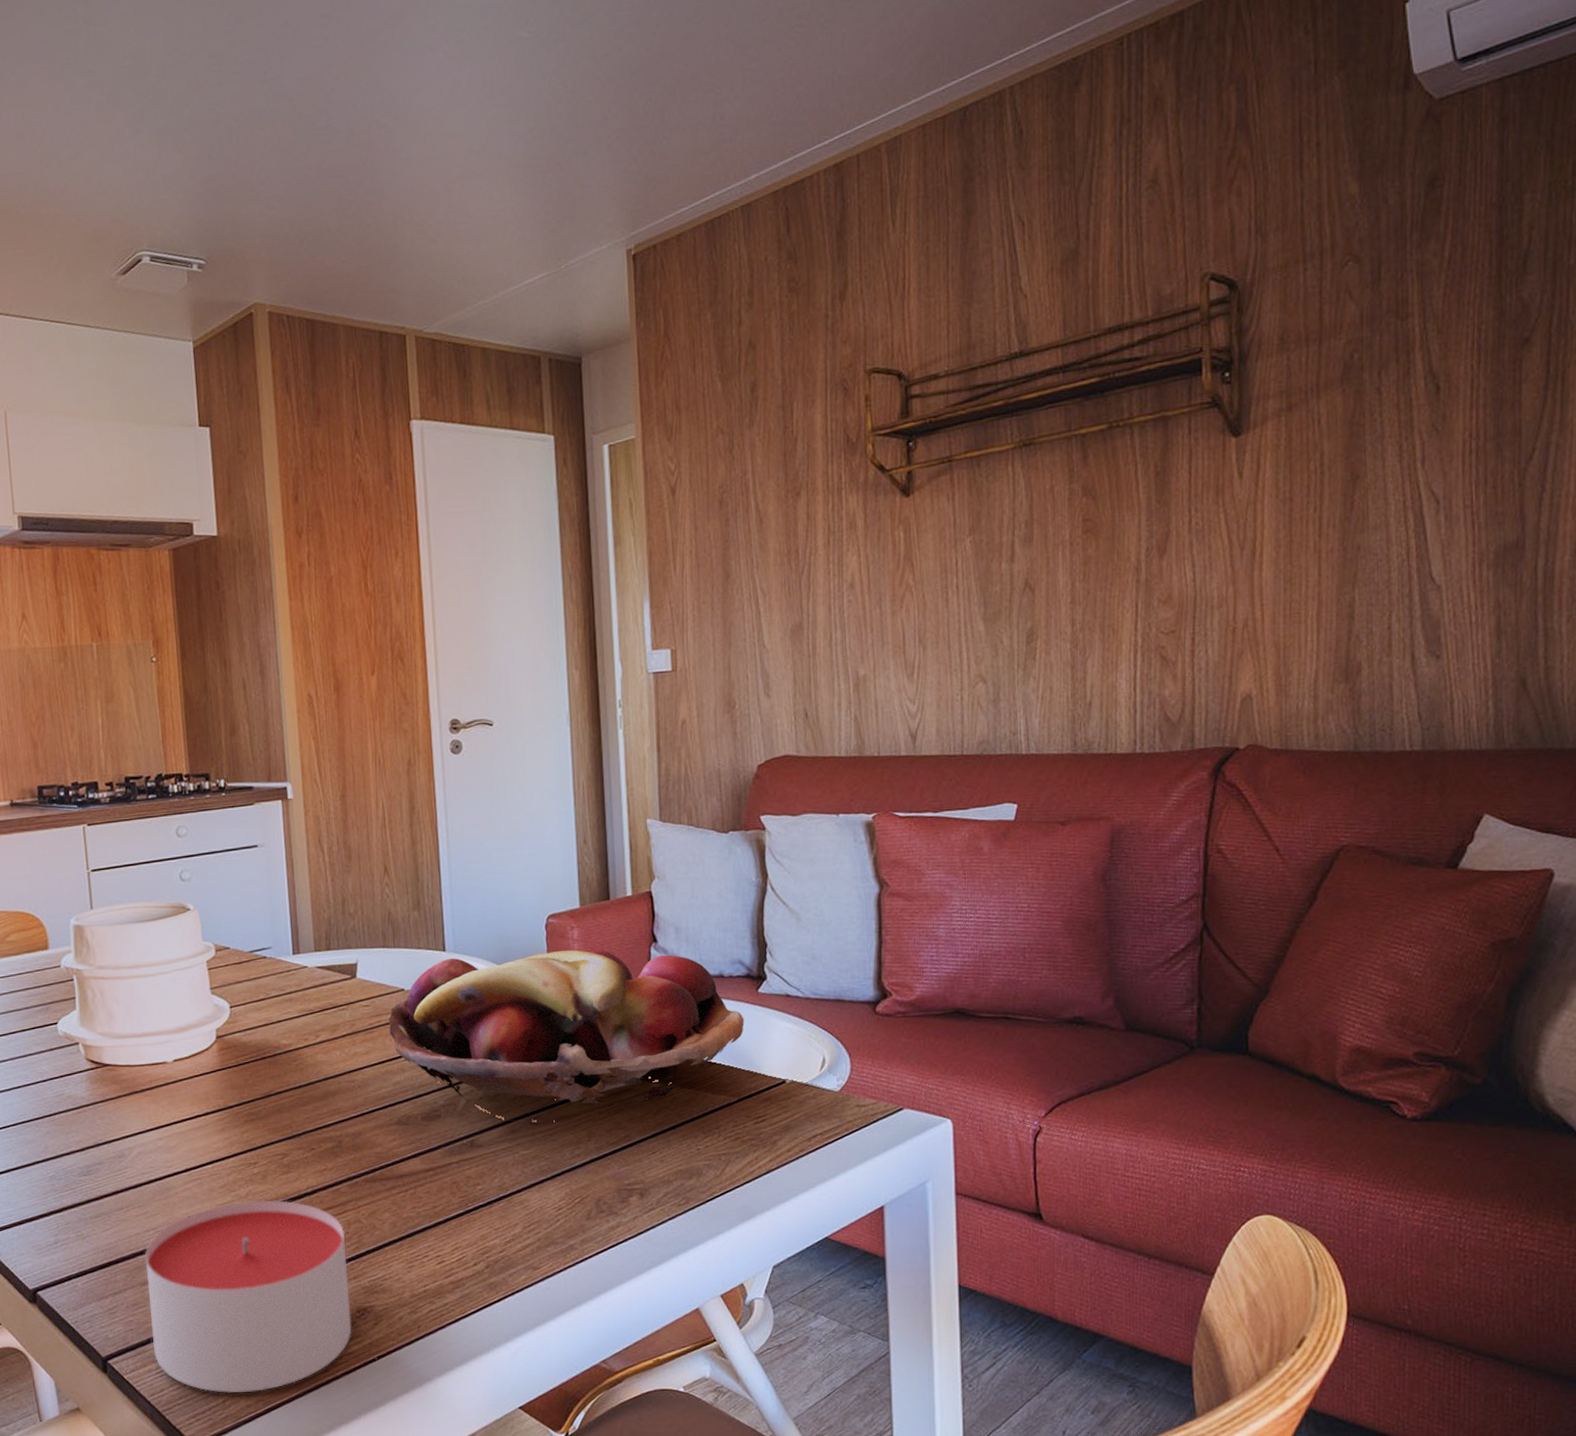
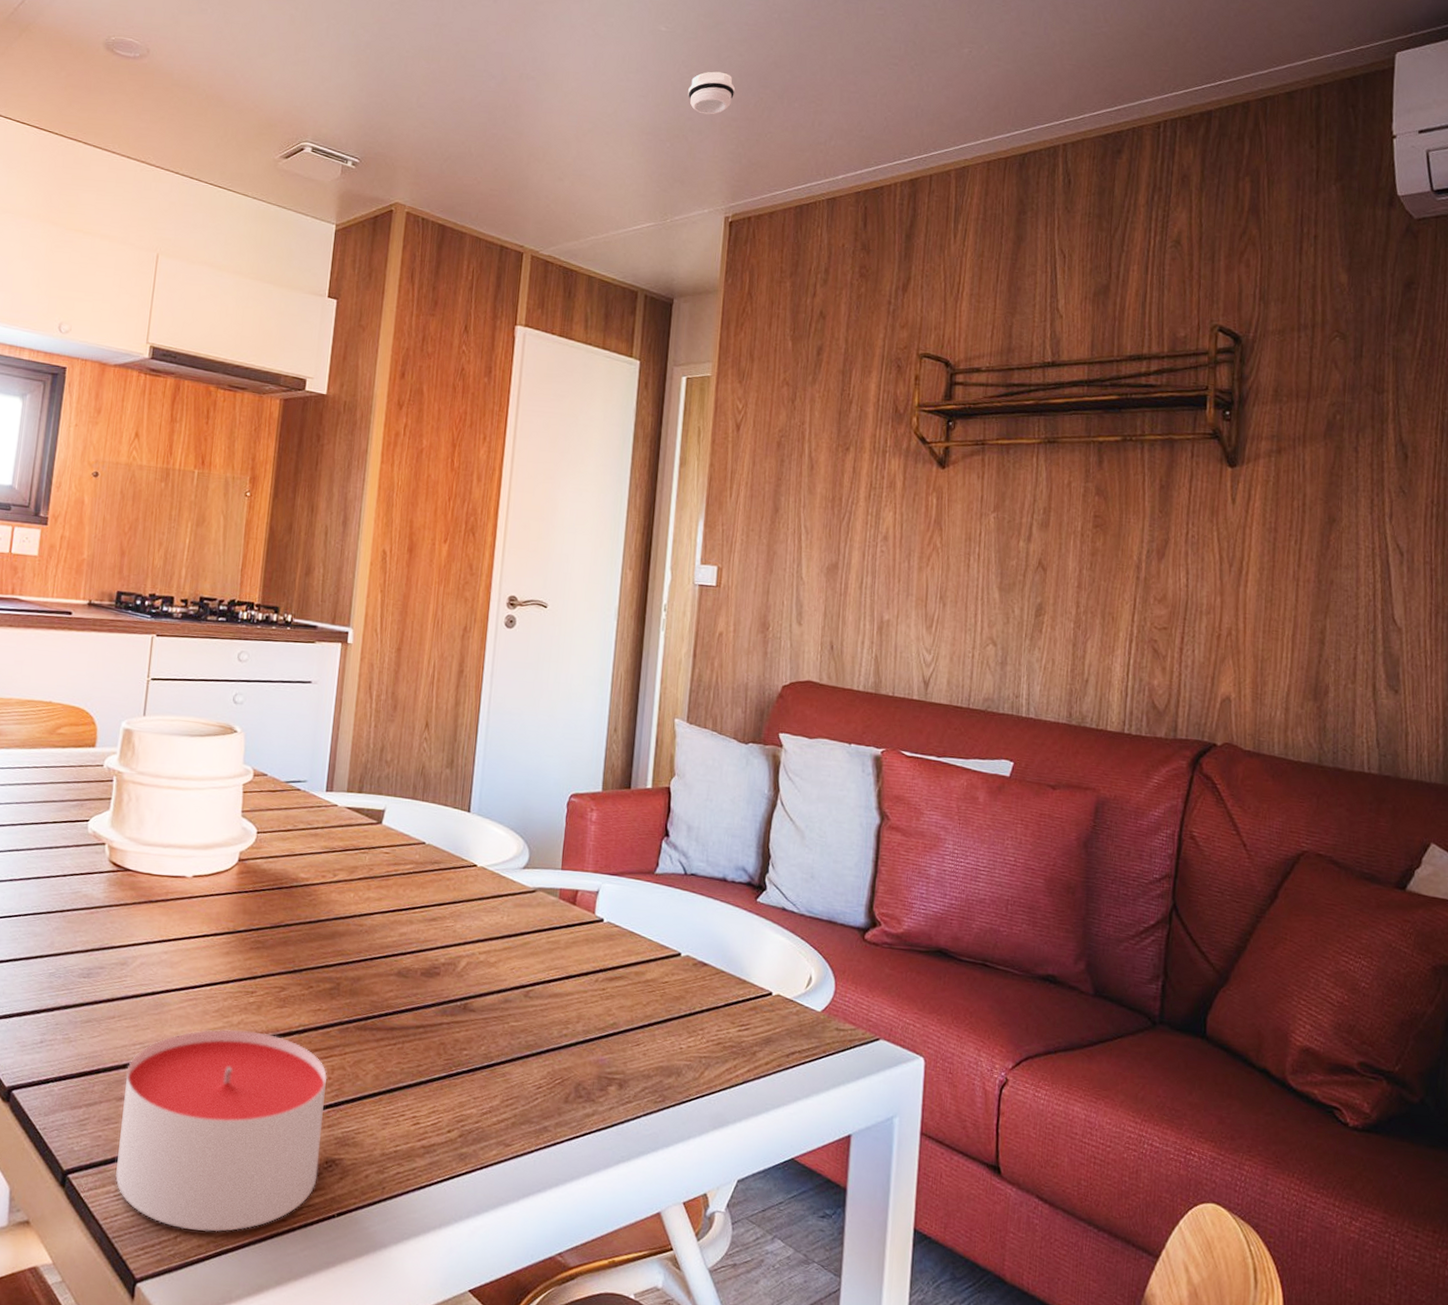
fruit basket: present [389,949,744,1123] -> none [404,819,741,998]
smoke detector: none [564,75,619,131] -> present [688,71,736,115]

